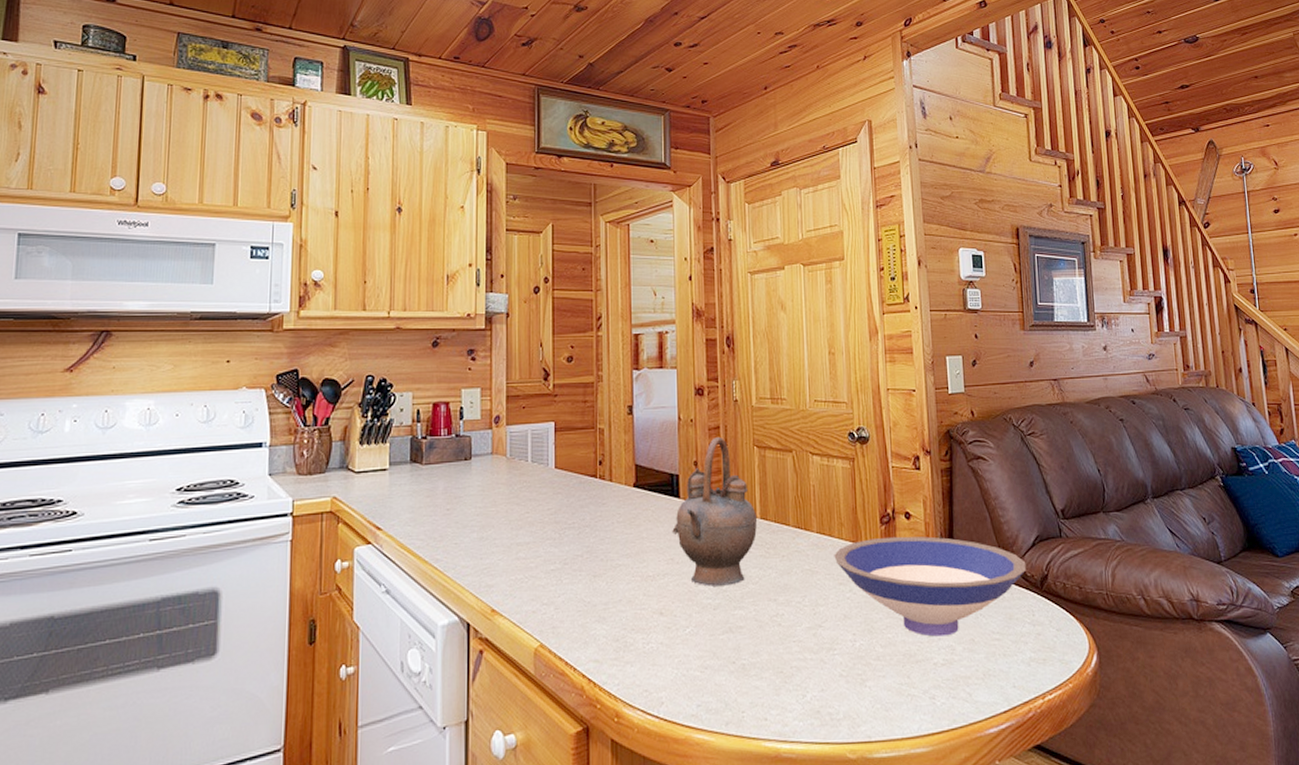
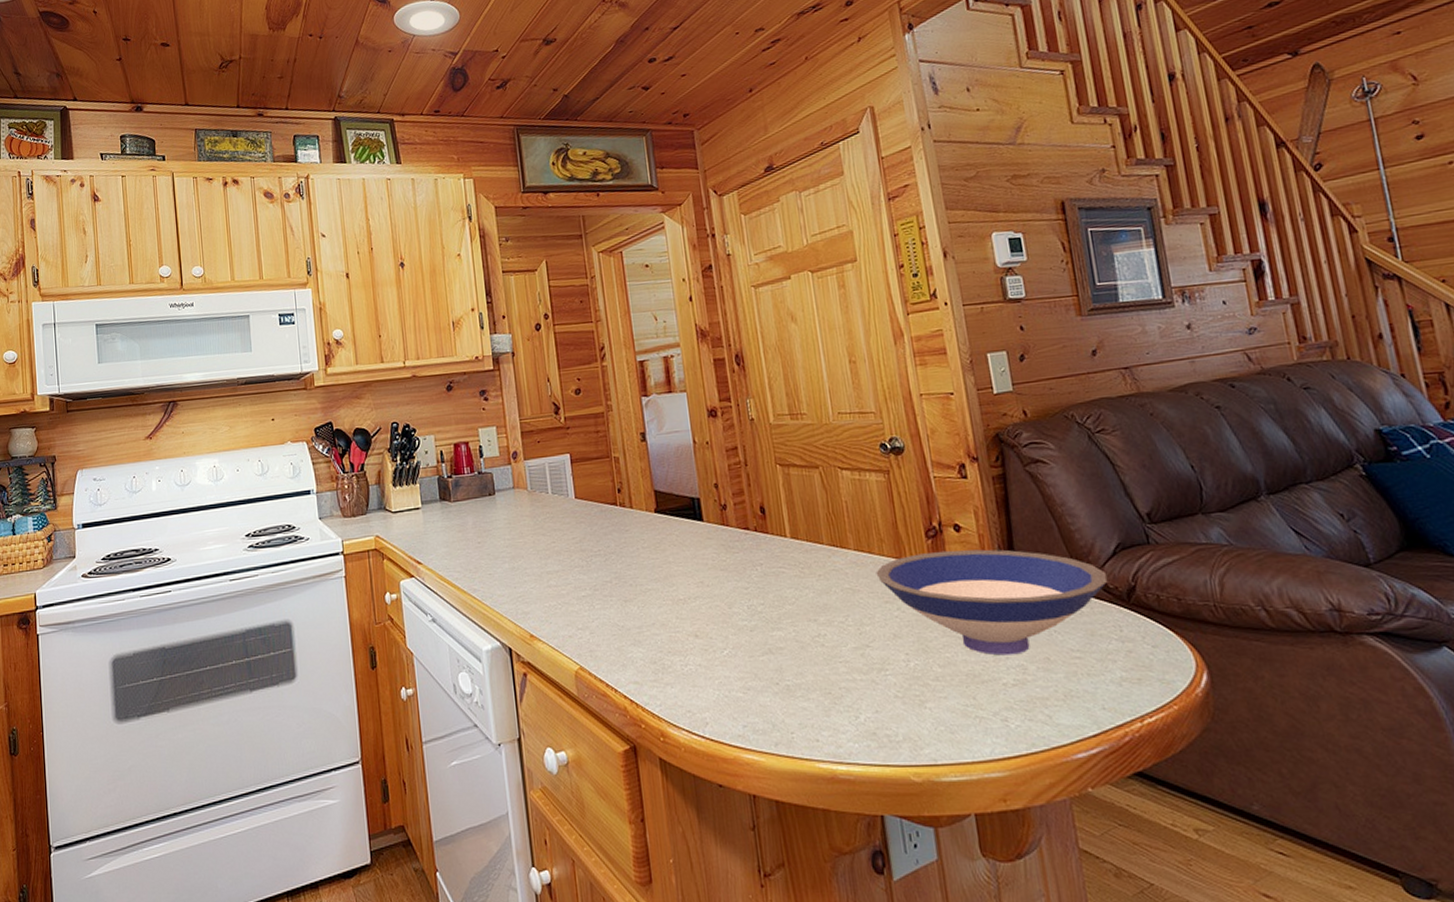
teapot: present [672,437,758,587] -> none [699,458,789,608]

